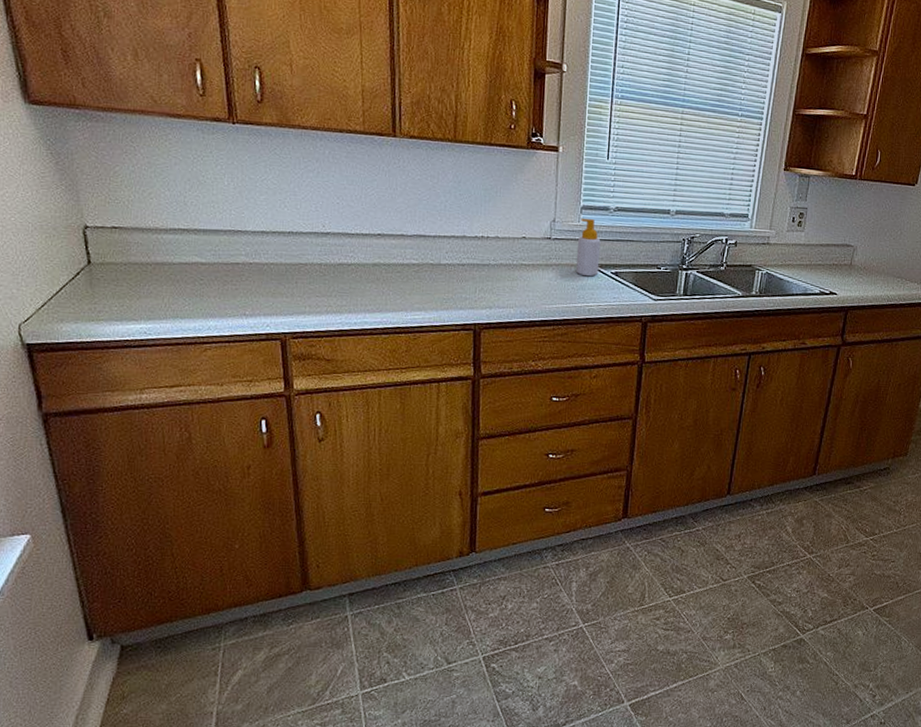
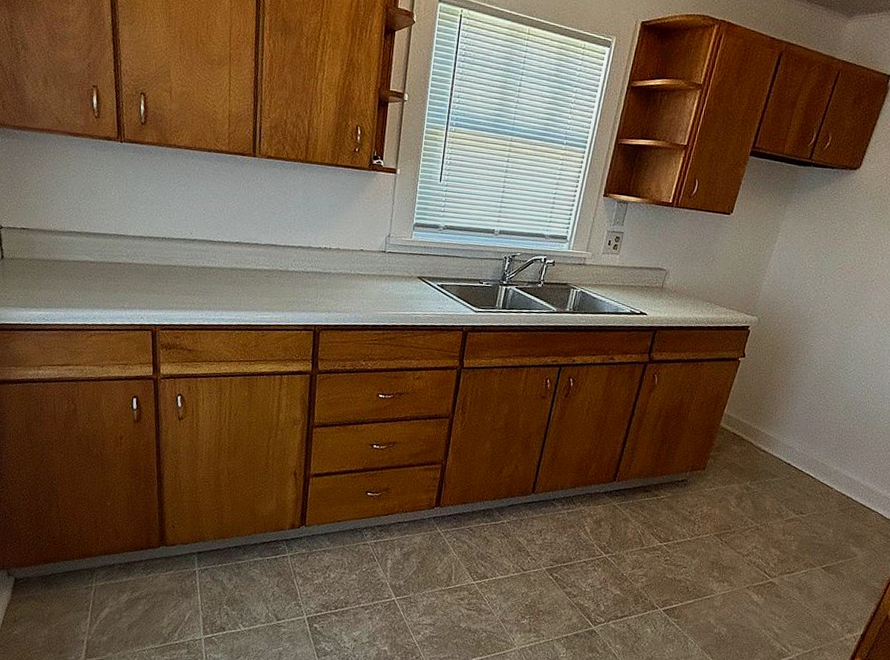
soap bottle: present [575,217,601,277] -> none [405,234,430,288]

